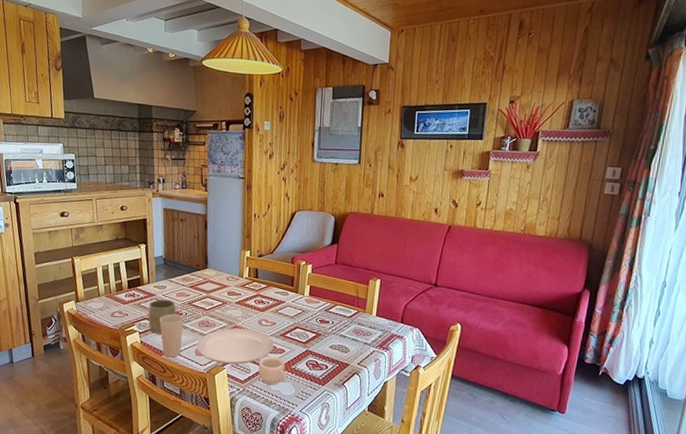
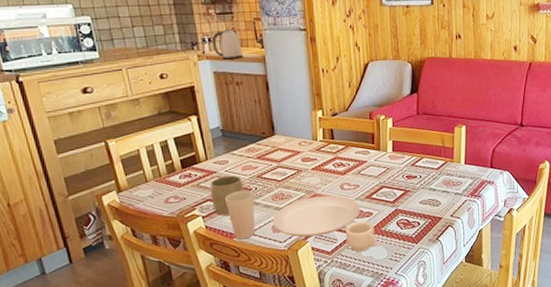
kettle: none [165,173,190,199] -> present [212,29,244,60]

